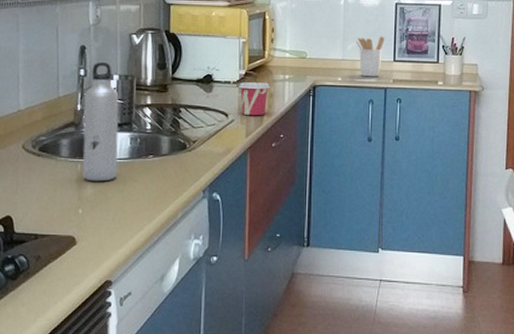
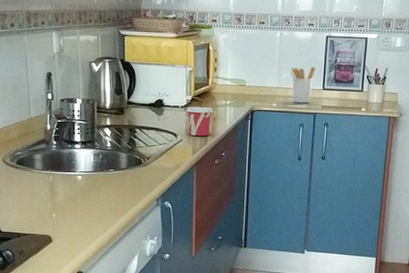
water bottle: present [82,62,119,182] -> none [53,87,84,191]

